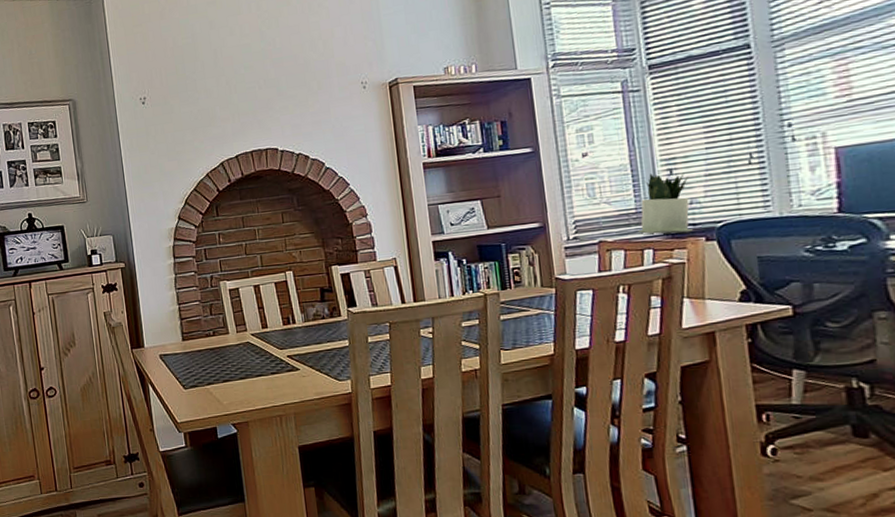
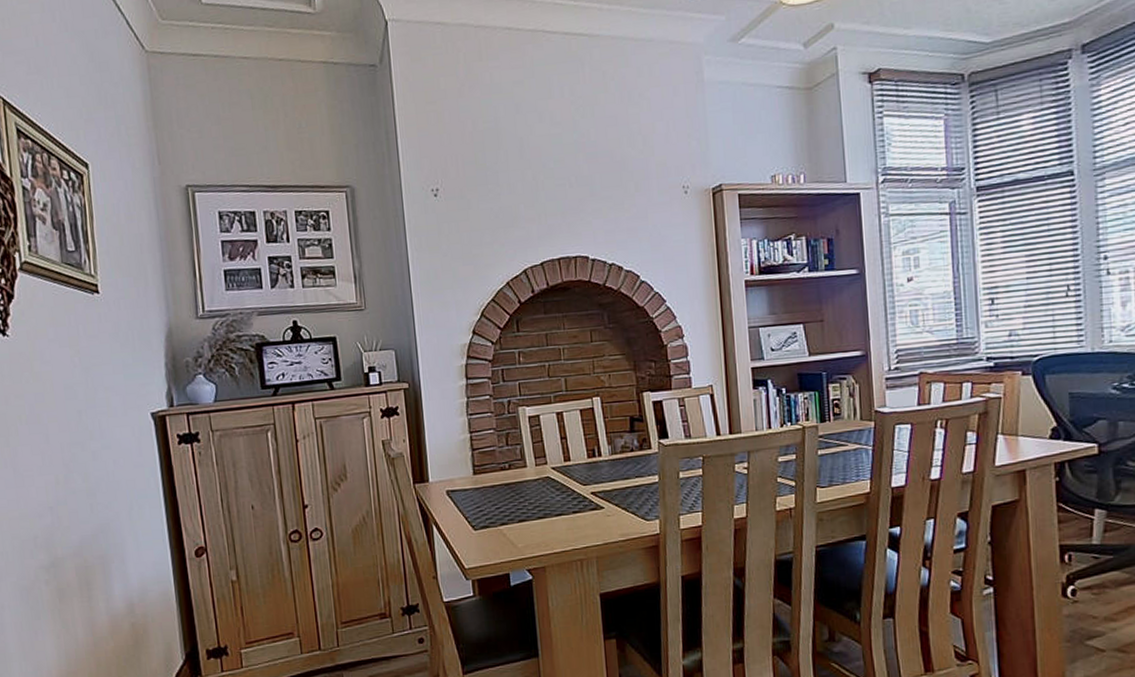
planter: present [637,172,693,235] -> none [957,302,1010,368]

